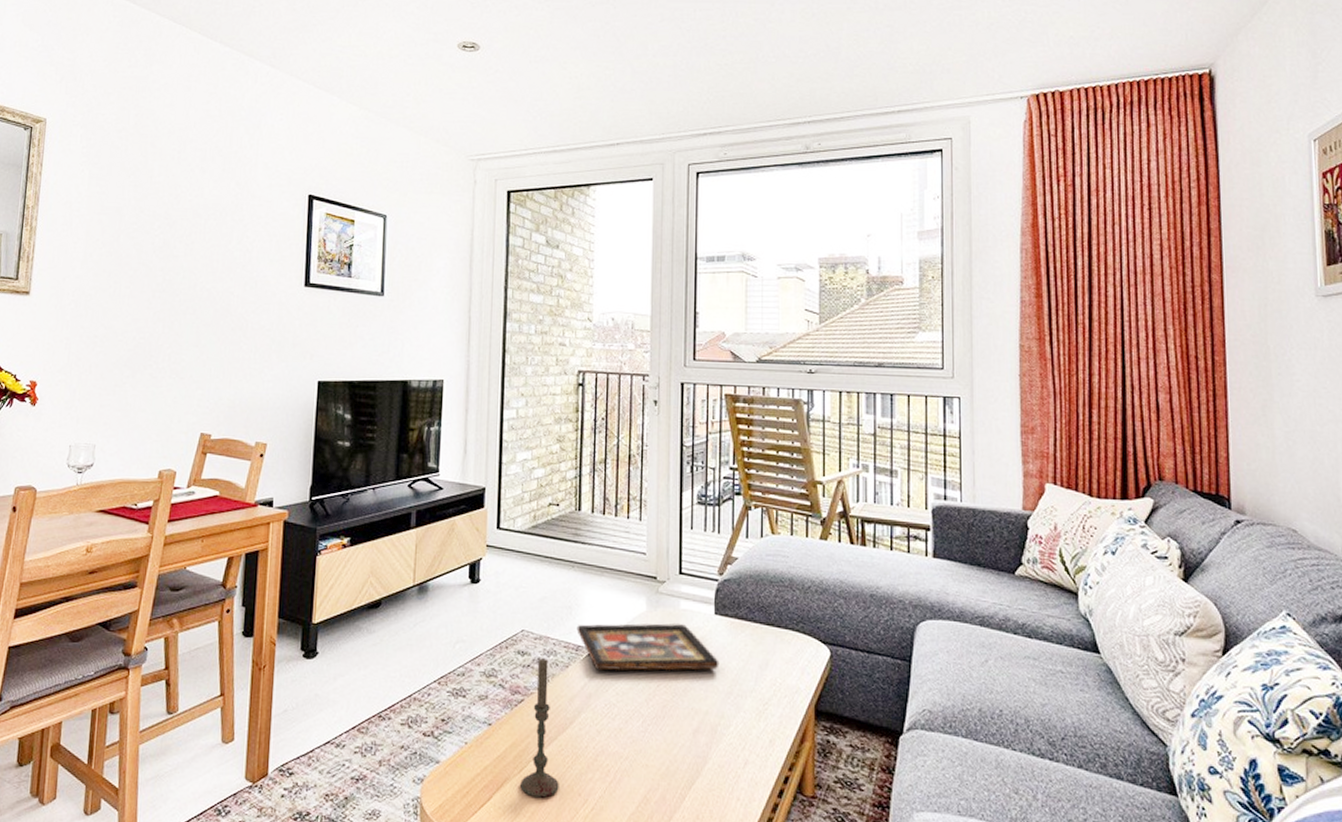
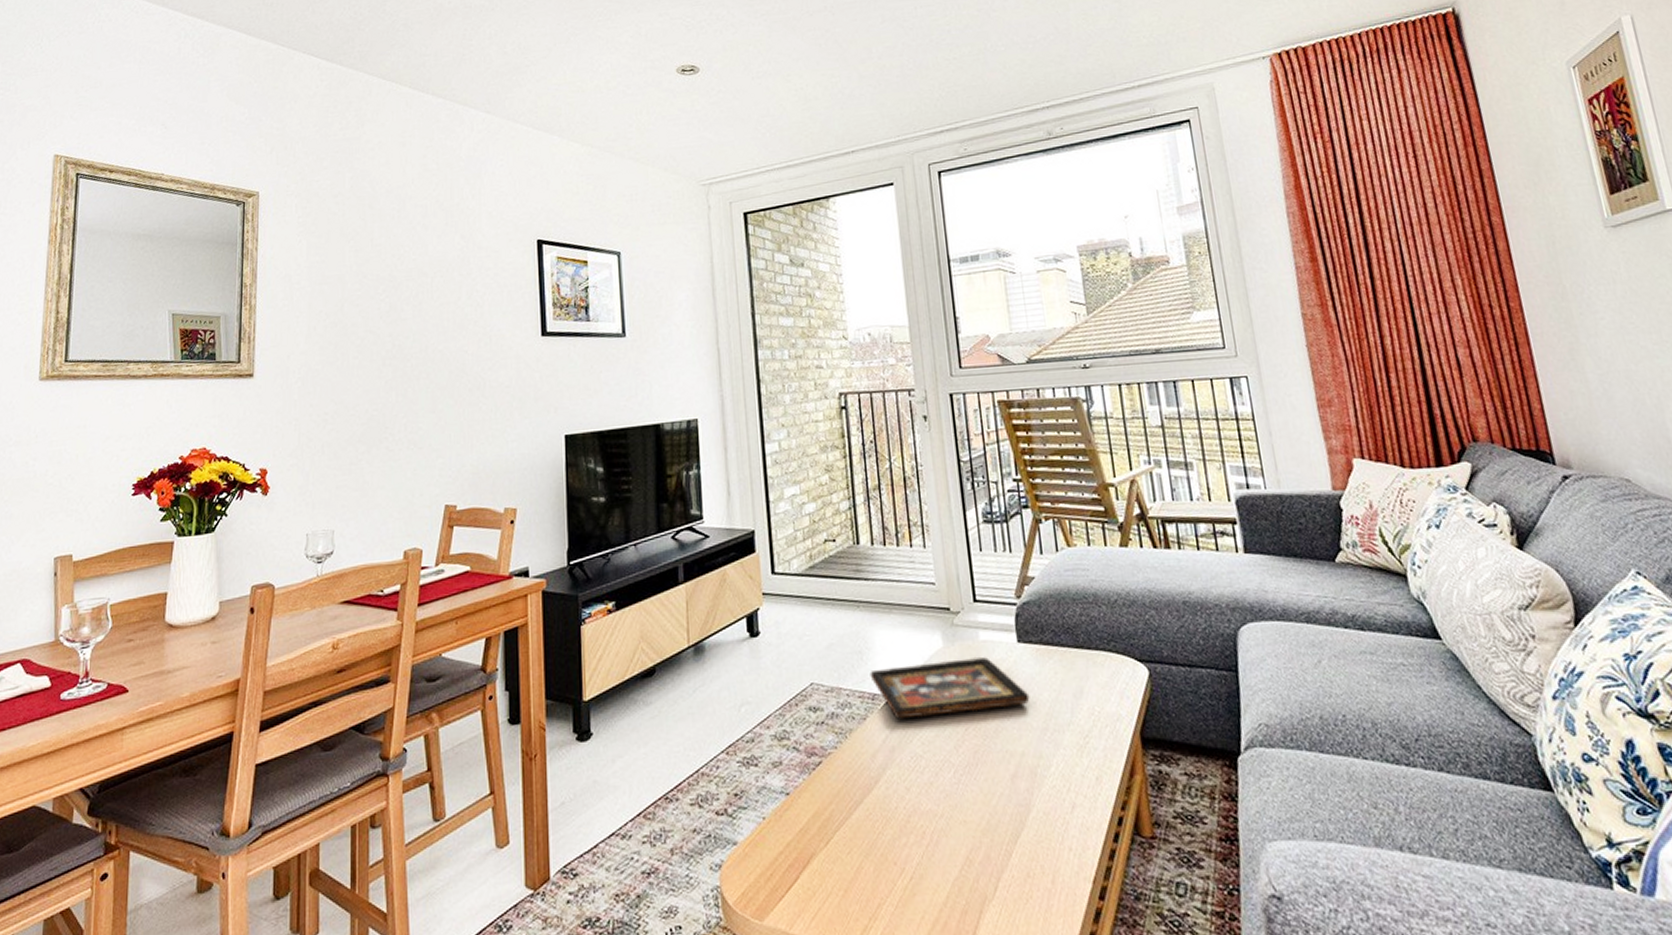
candle: present [520,657,559,798] -> none [828,711,872,872]

